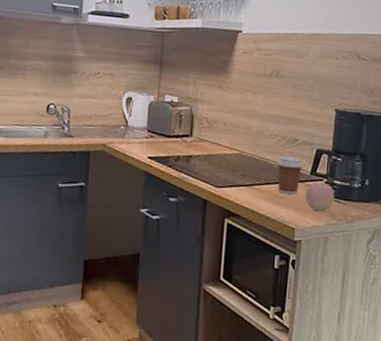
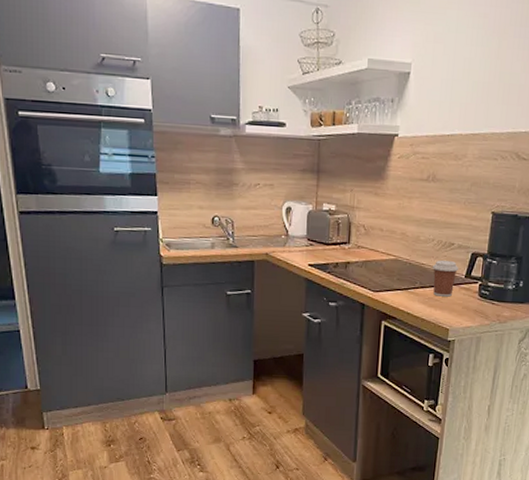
apple: present [305,179,335,212] -> none [459,282,489,313]

